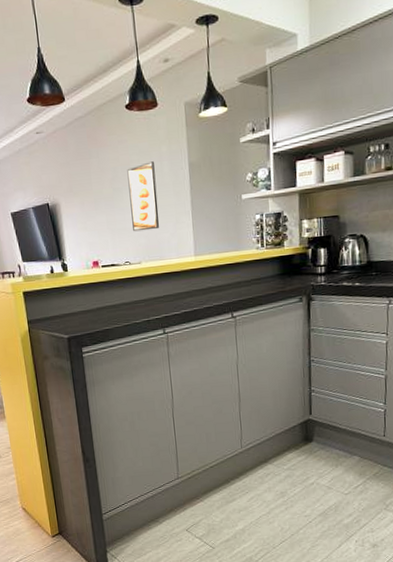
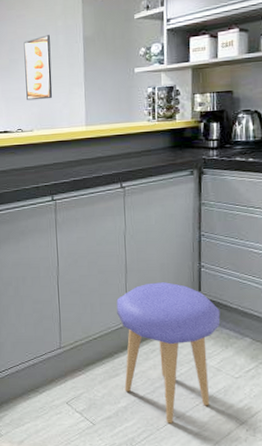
stool: none [231,408,331,541] -> present [116,282,221,424]

